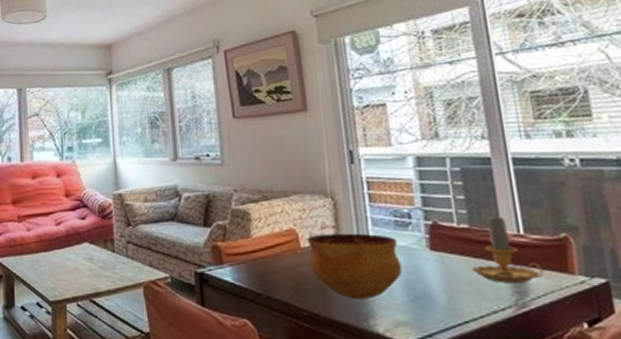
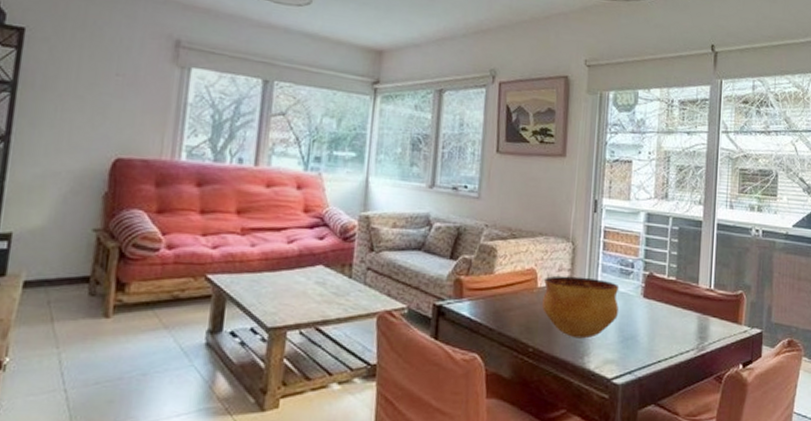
candle: present [472,213,544,283] -> none [671,270,721,330]

